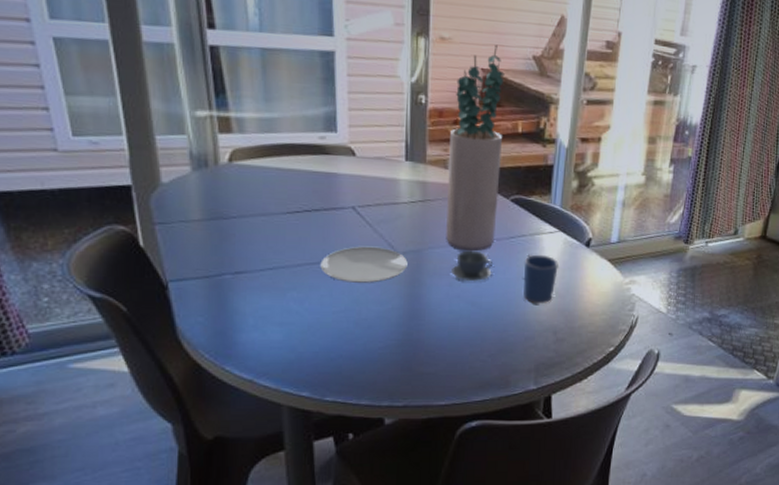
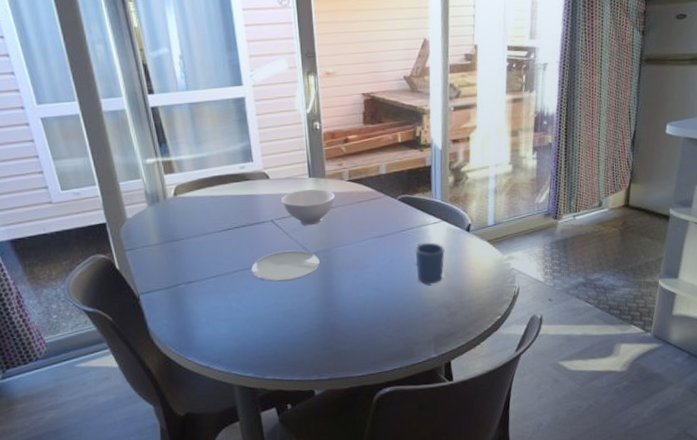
bowl: none [368,174,435,219] -> present [281,189,335,226]
vase: present [446,44,505,252] -> none [342,72,389,247]
teacup: present [451,250,492,282] -> none [356,245,389,272]

